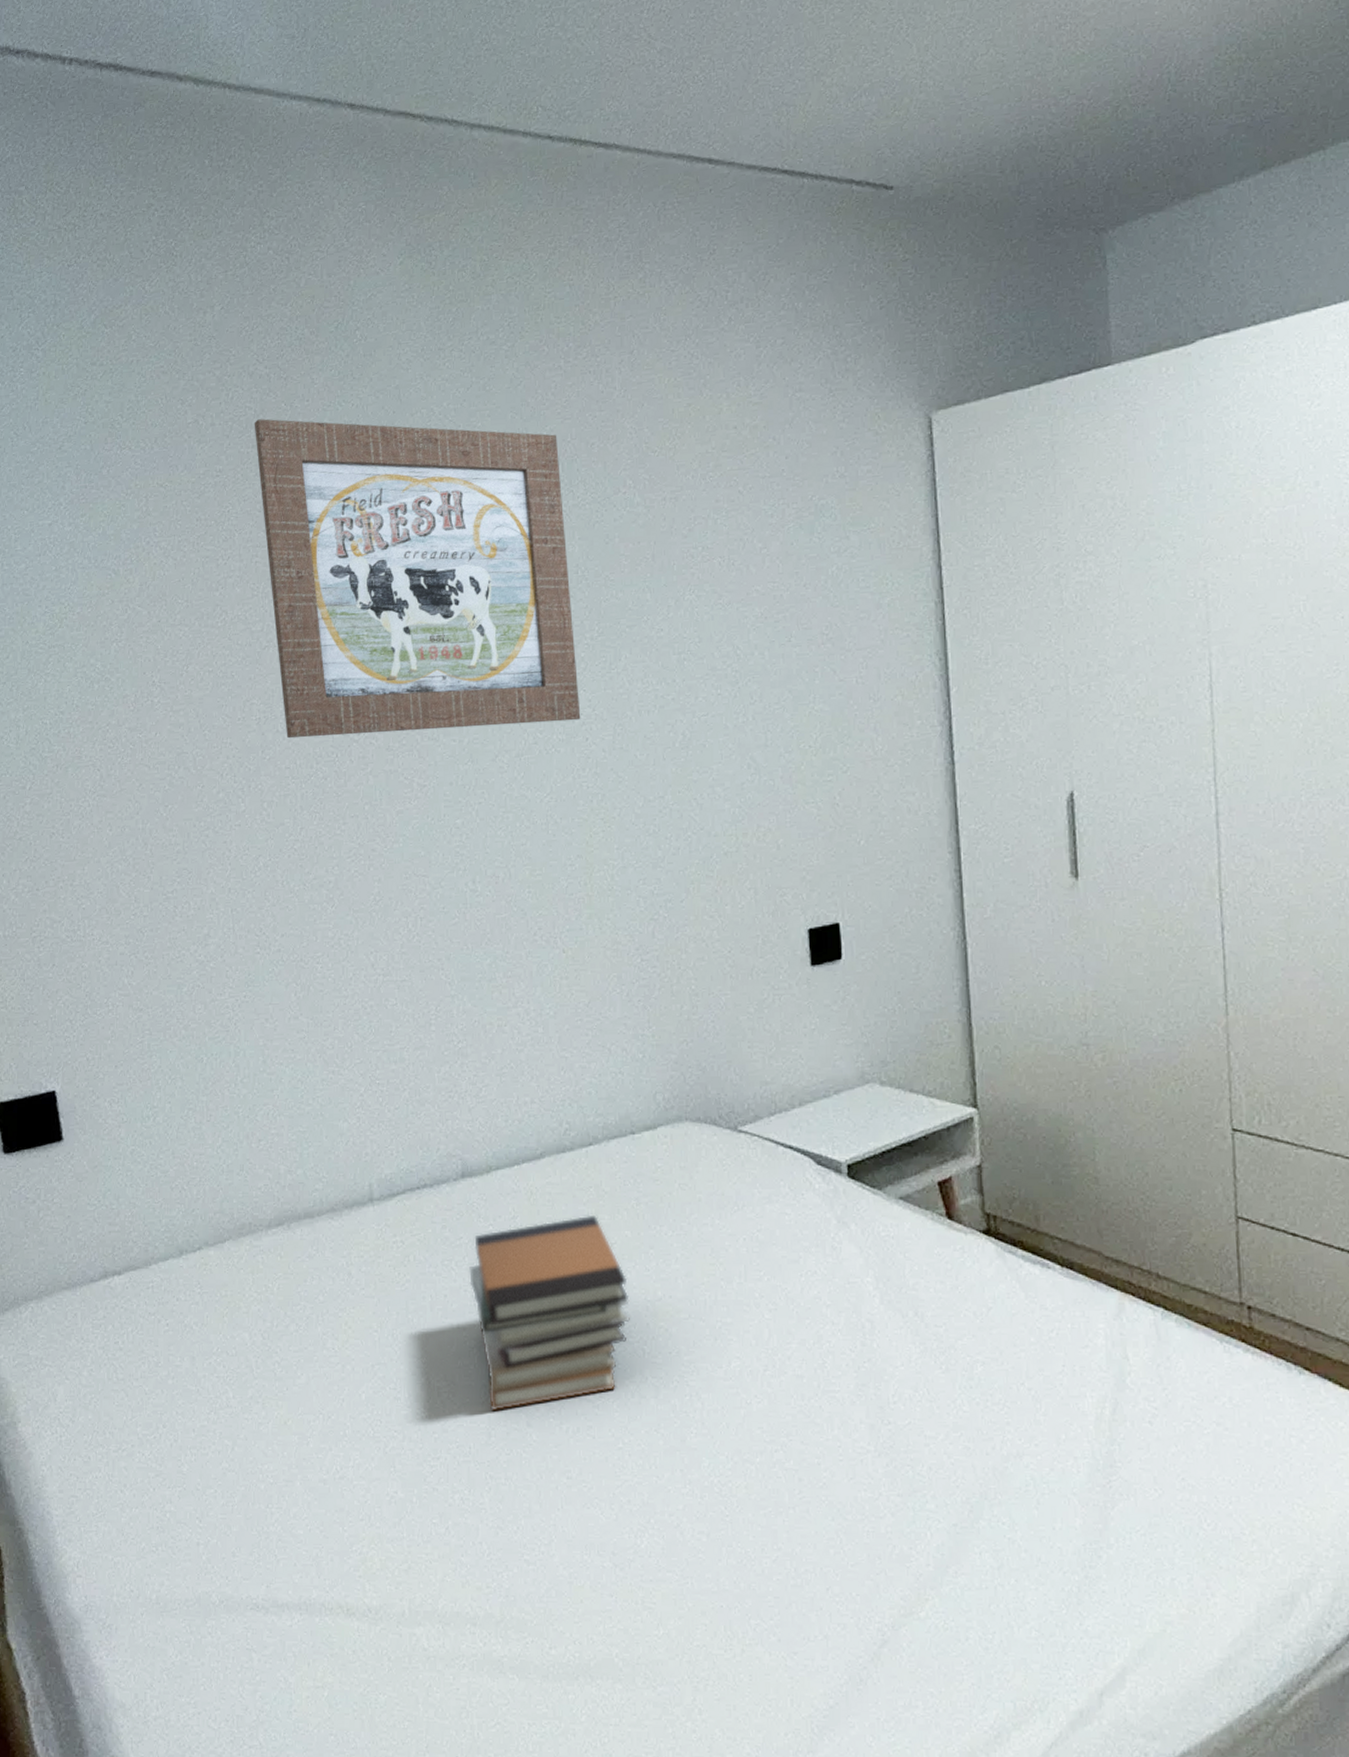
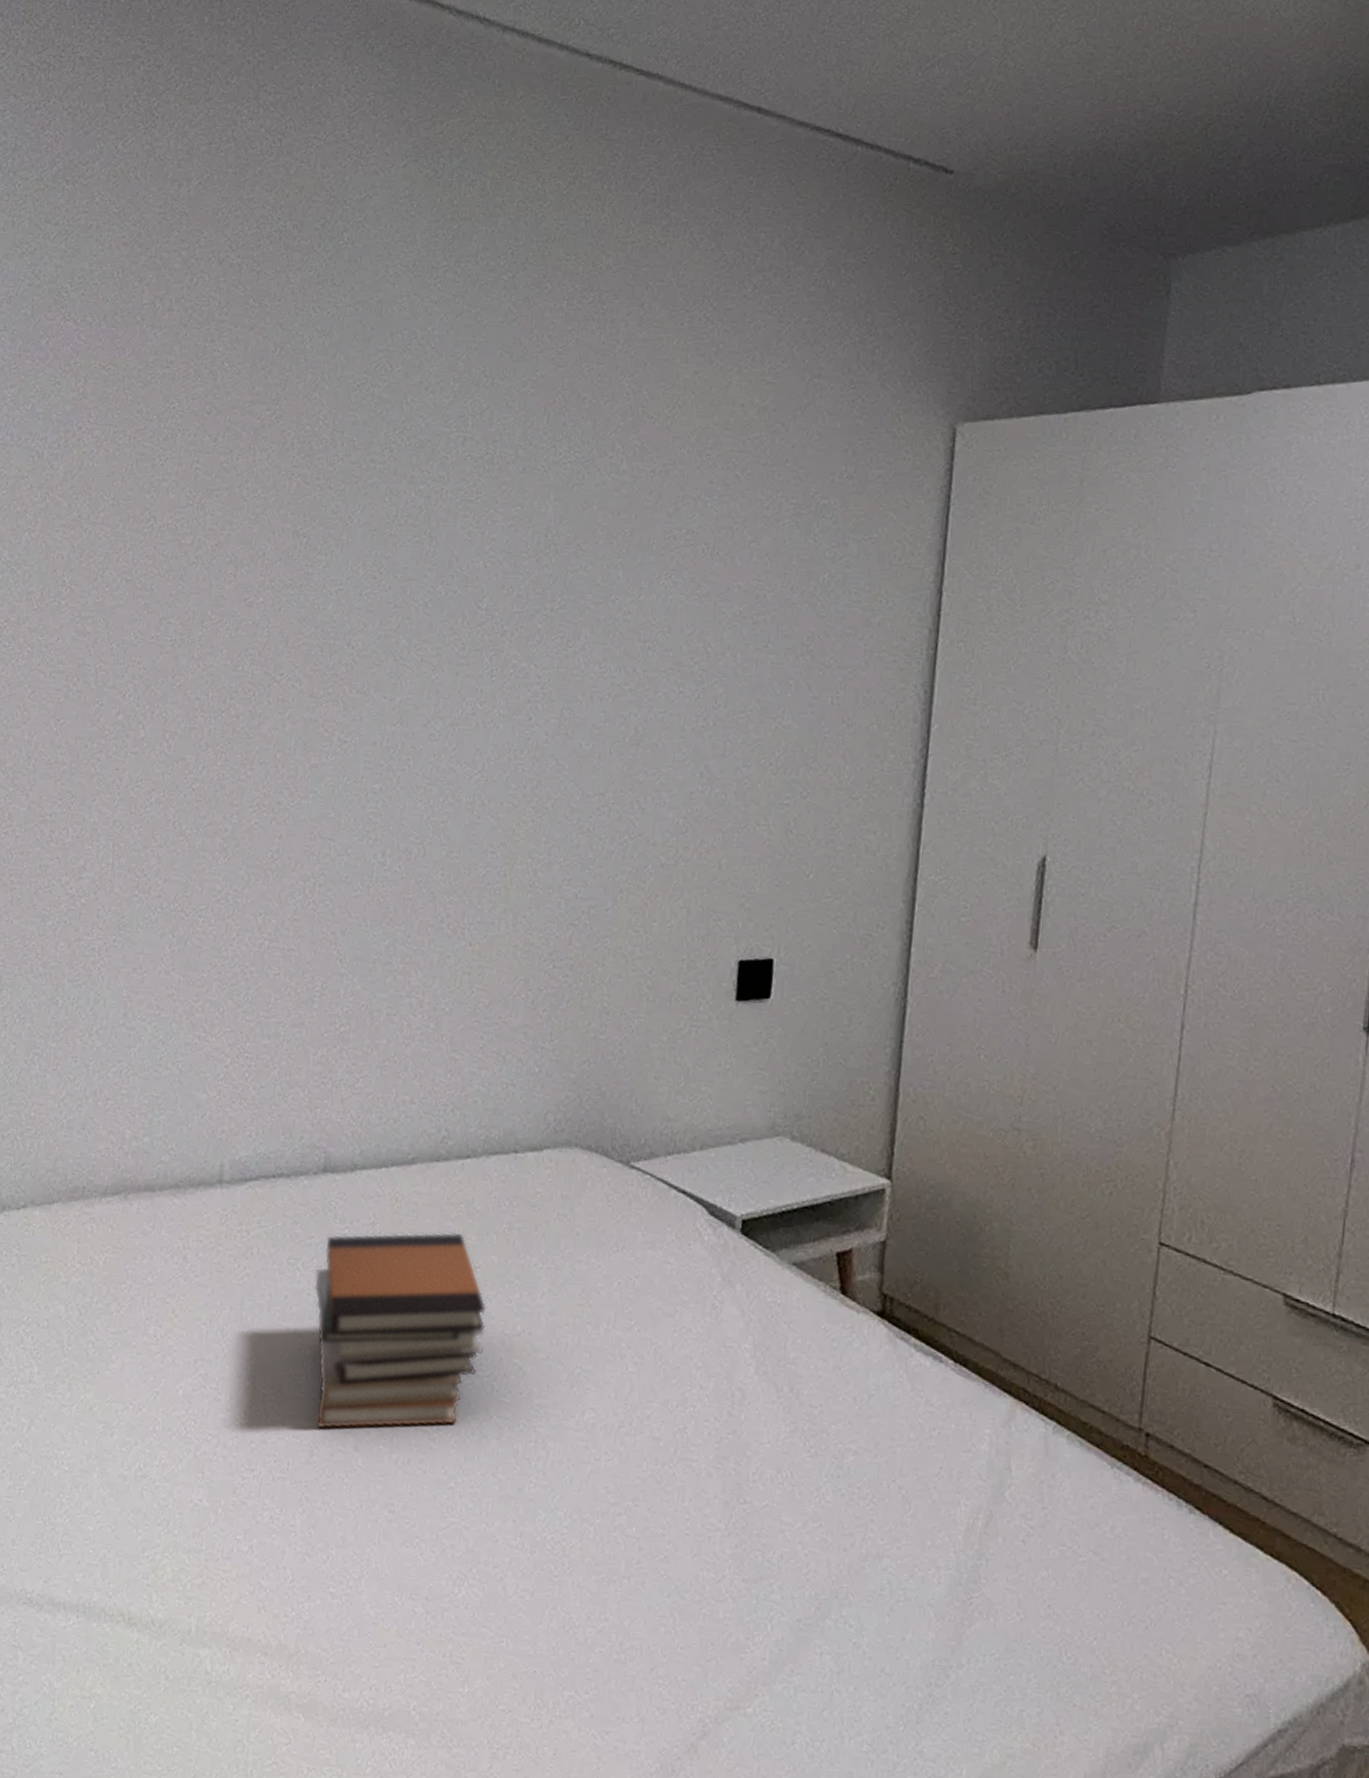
wall art: present [254,419,581,739] -> none [201,312,547,697]

